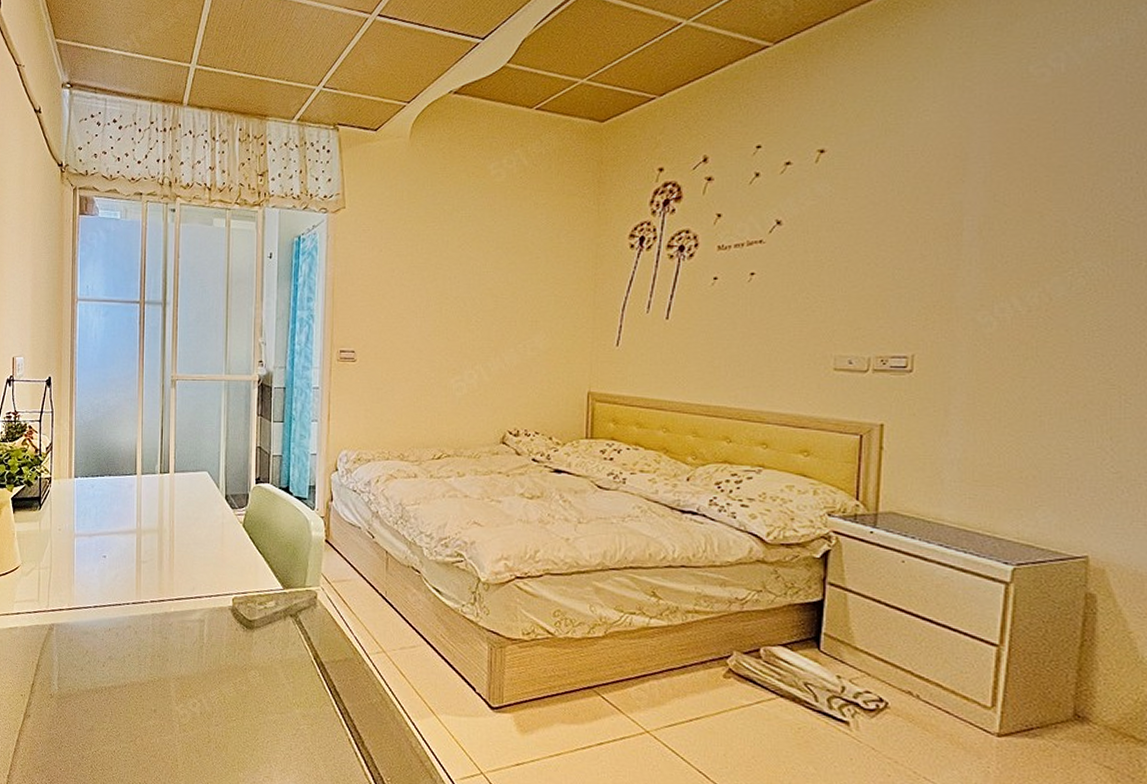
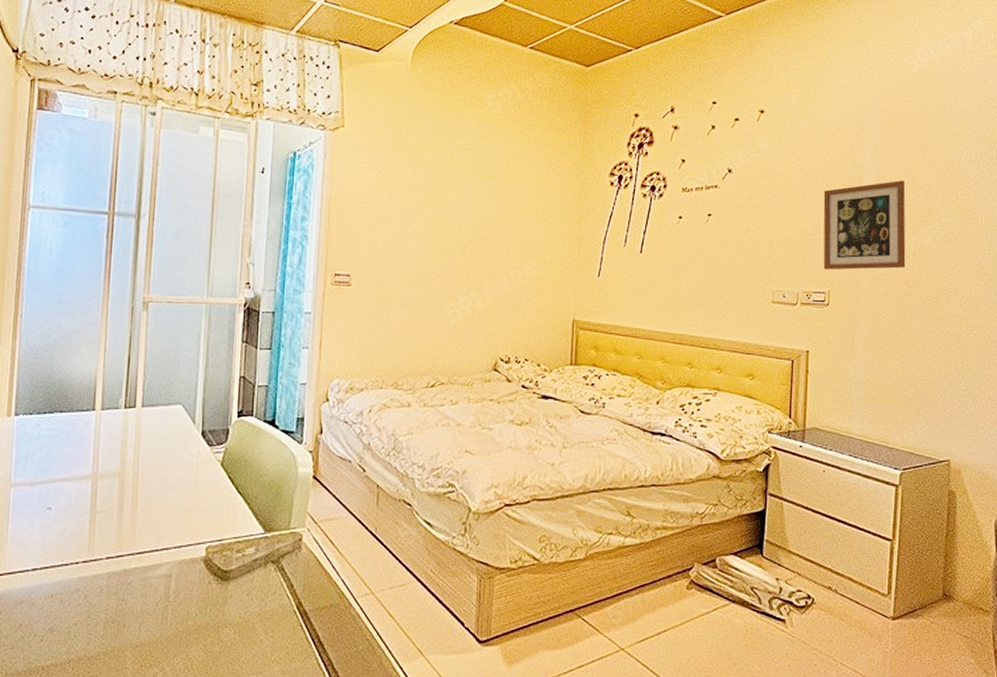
picture frame: none [906,219,1026,331] -> present [823,181,906,270]

